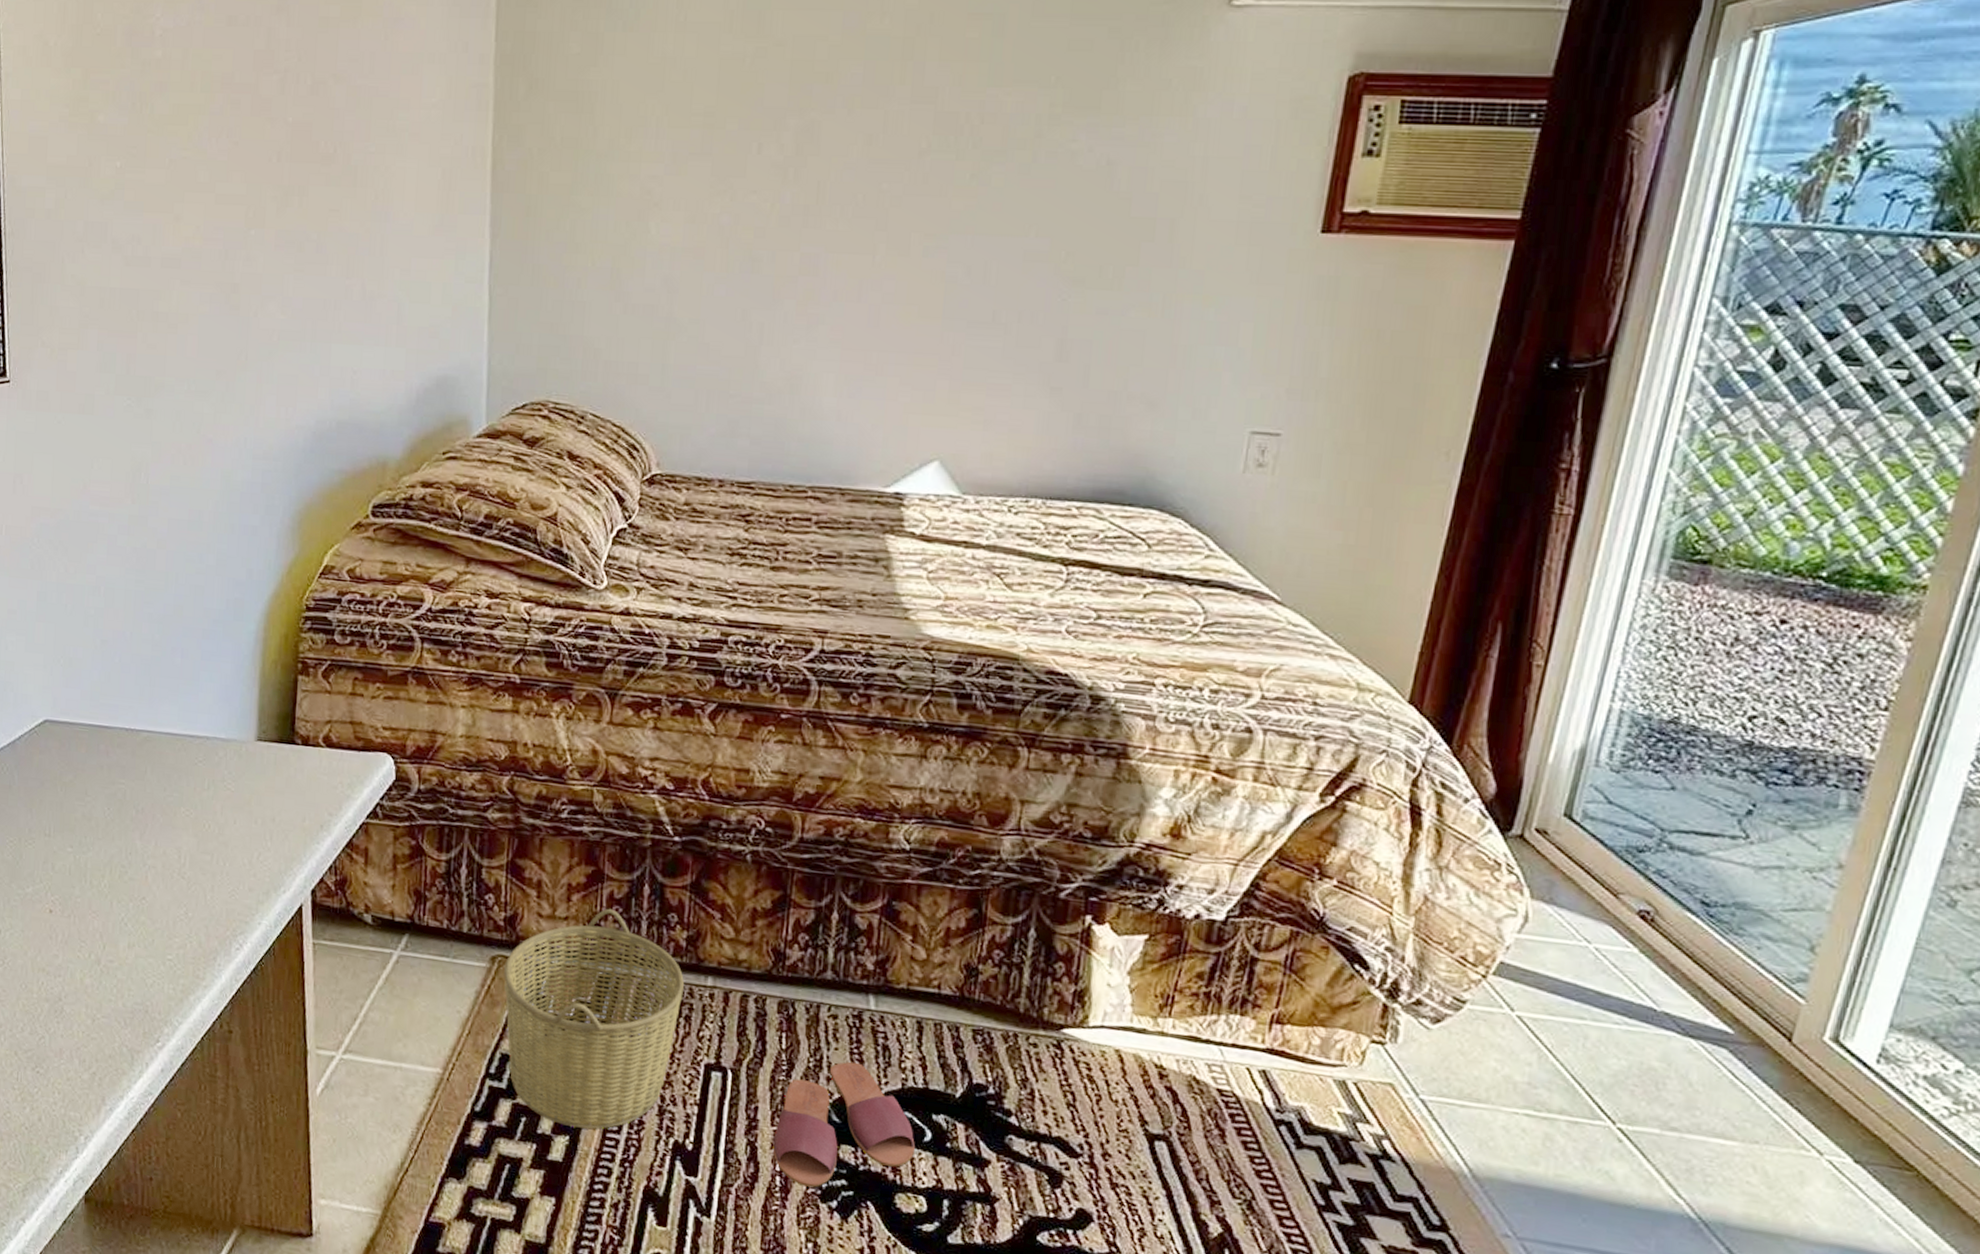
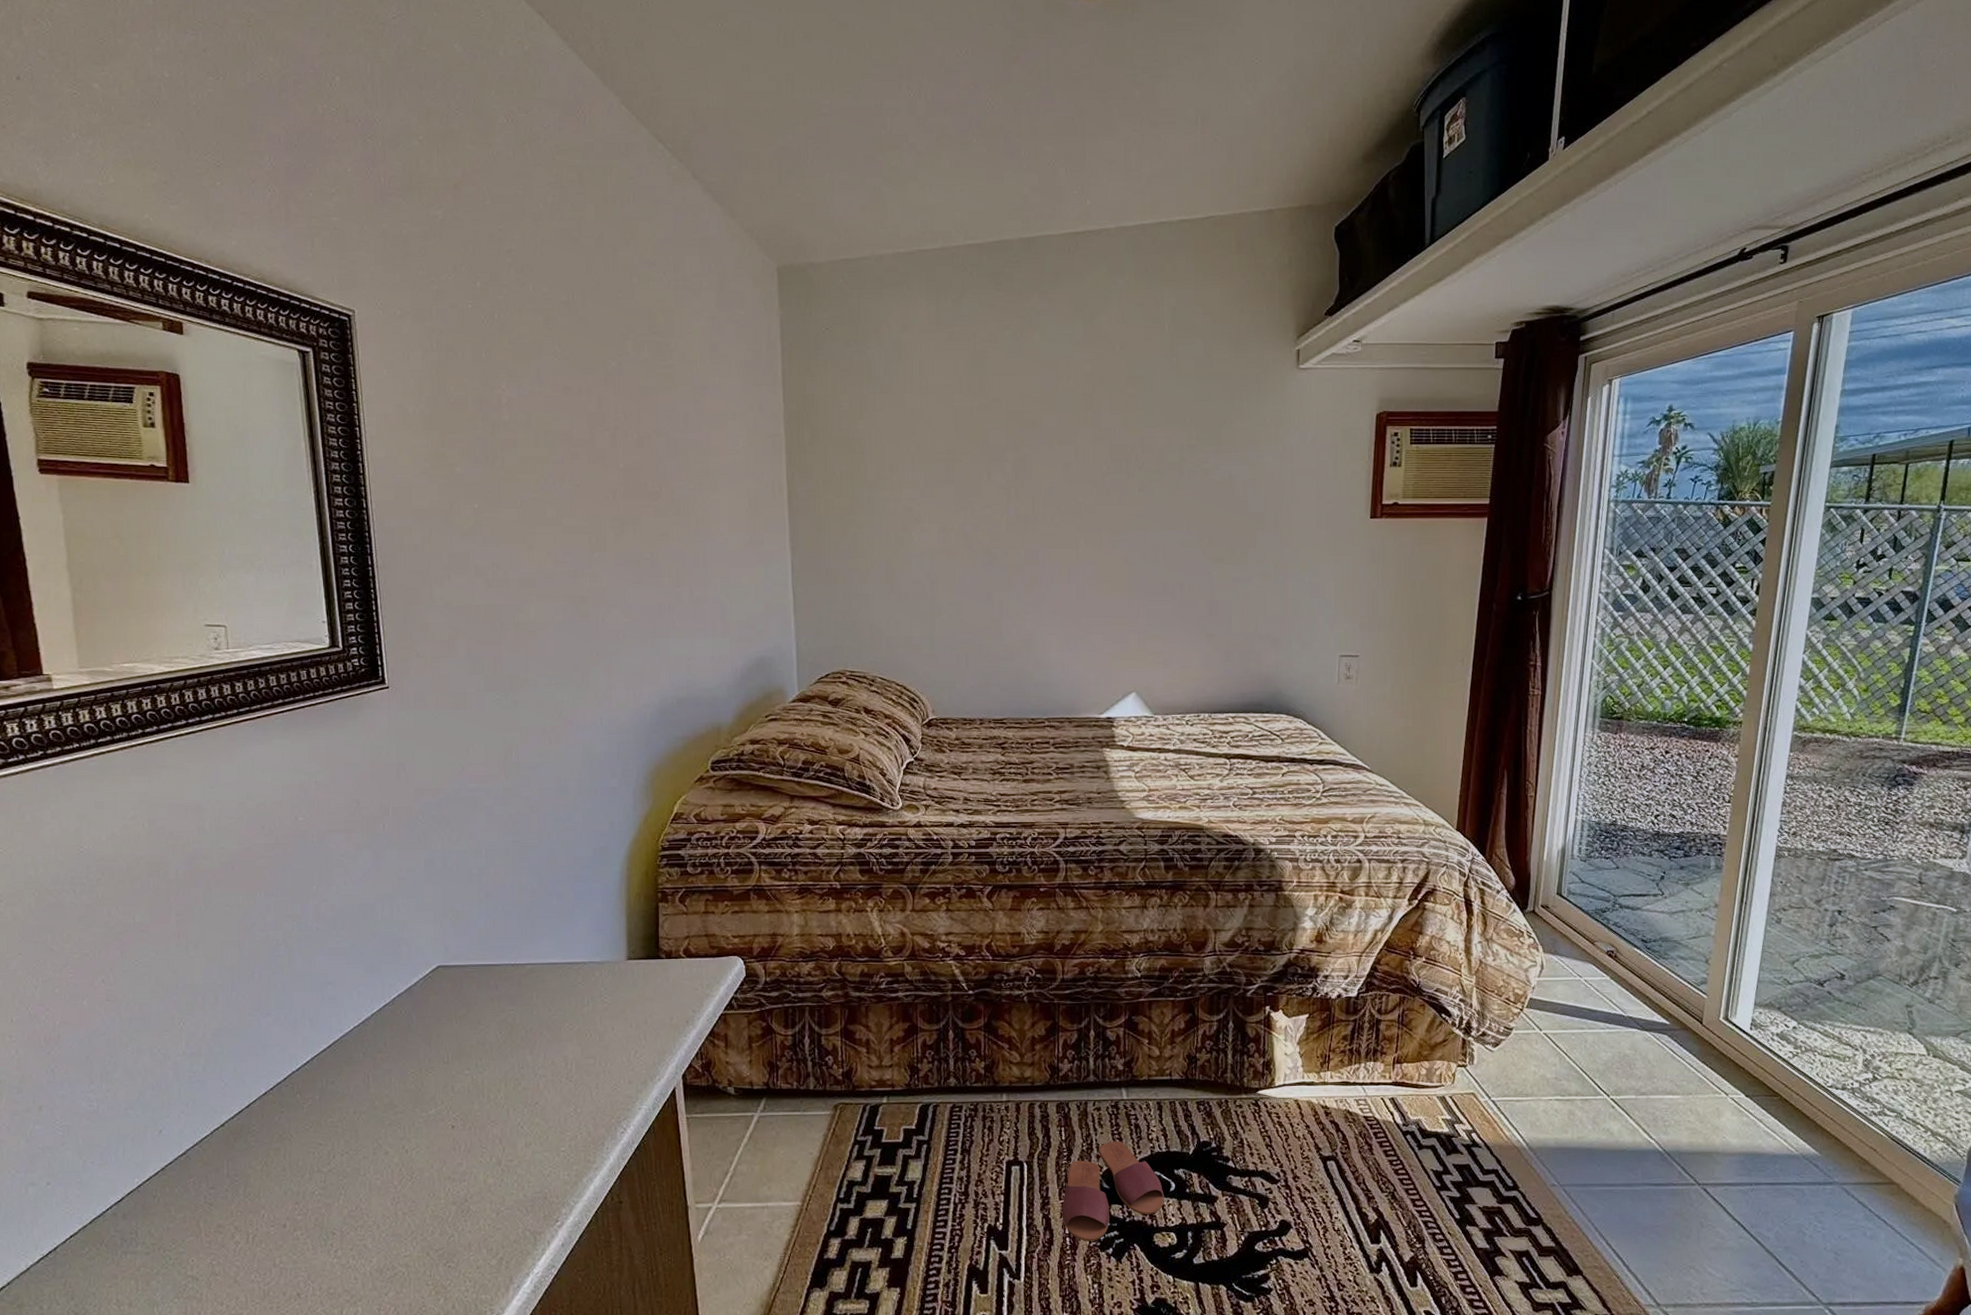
basket: present [504,908,684,1130] -> none [845,1053,985,1229]

